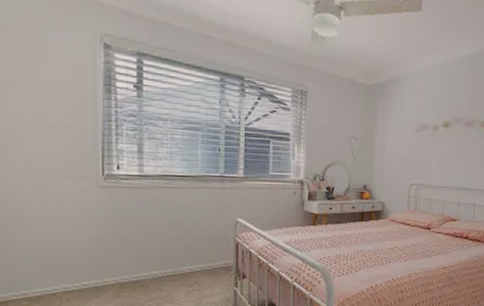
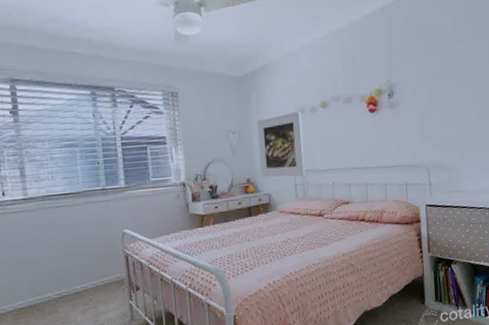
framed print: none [377,127,424,190] -> present [256,111,306,178]

